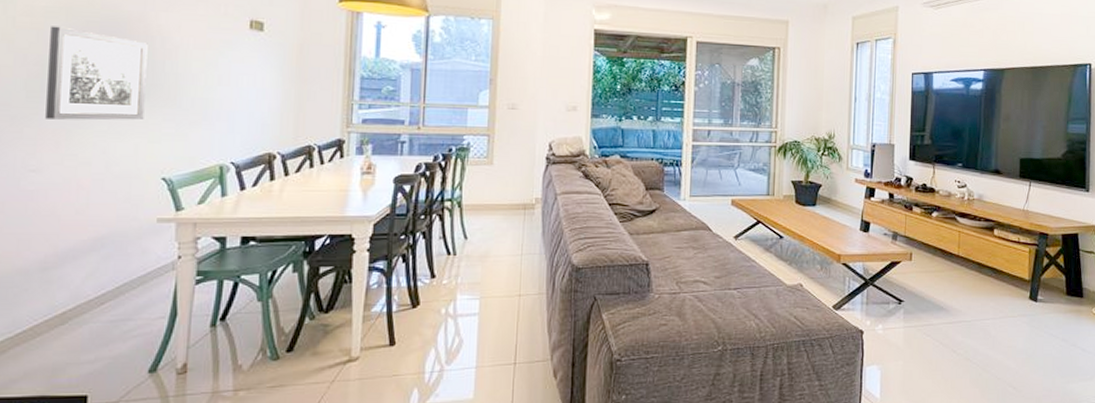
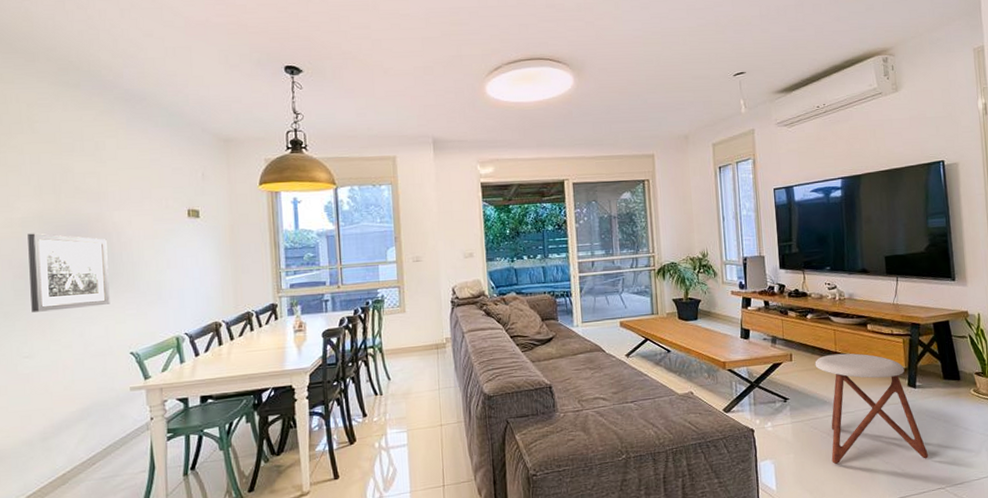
stool: none [935,257,1043,378] -> present [814,353,929,465]

